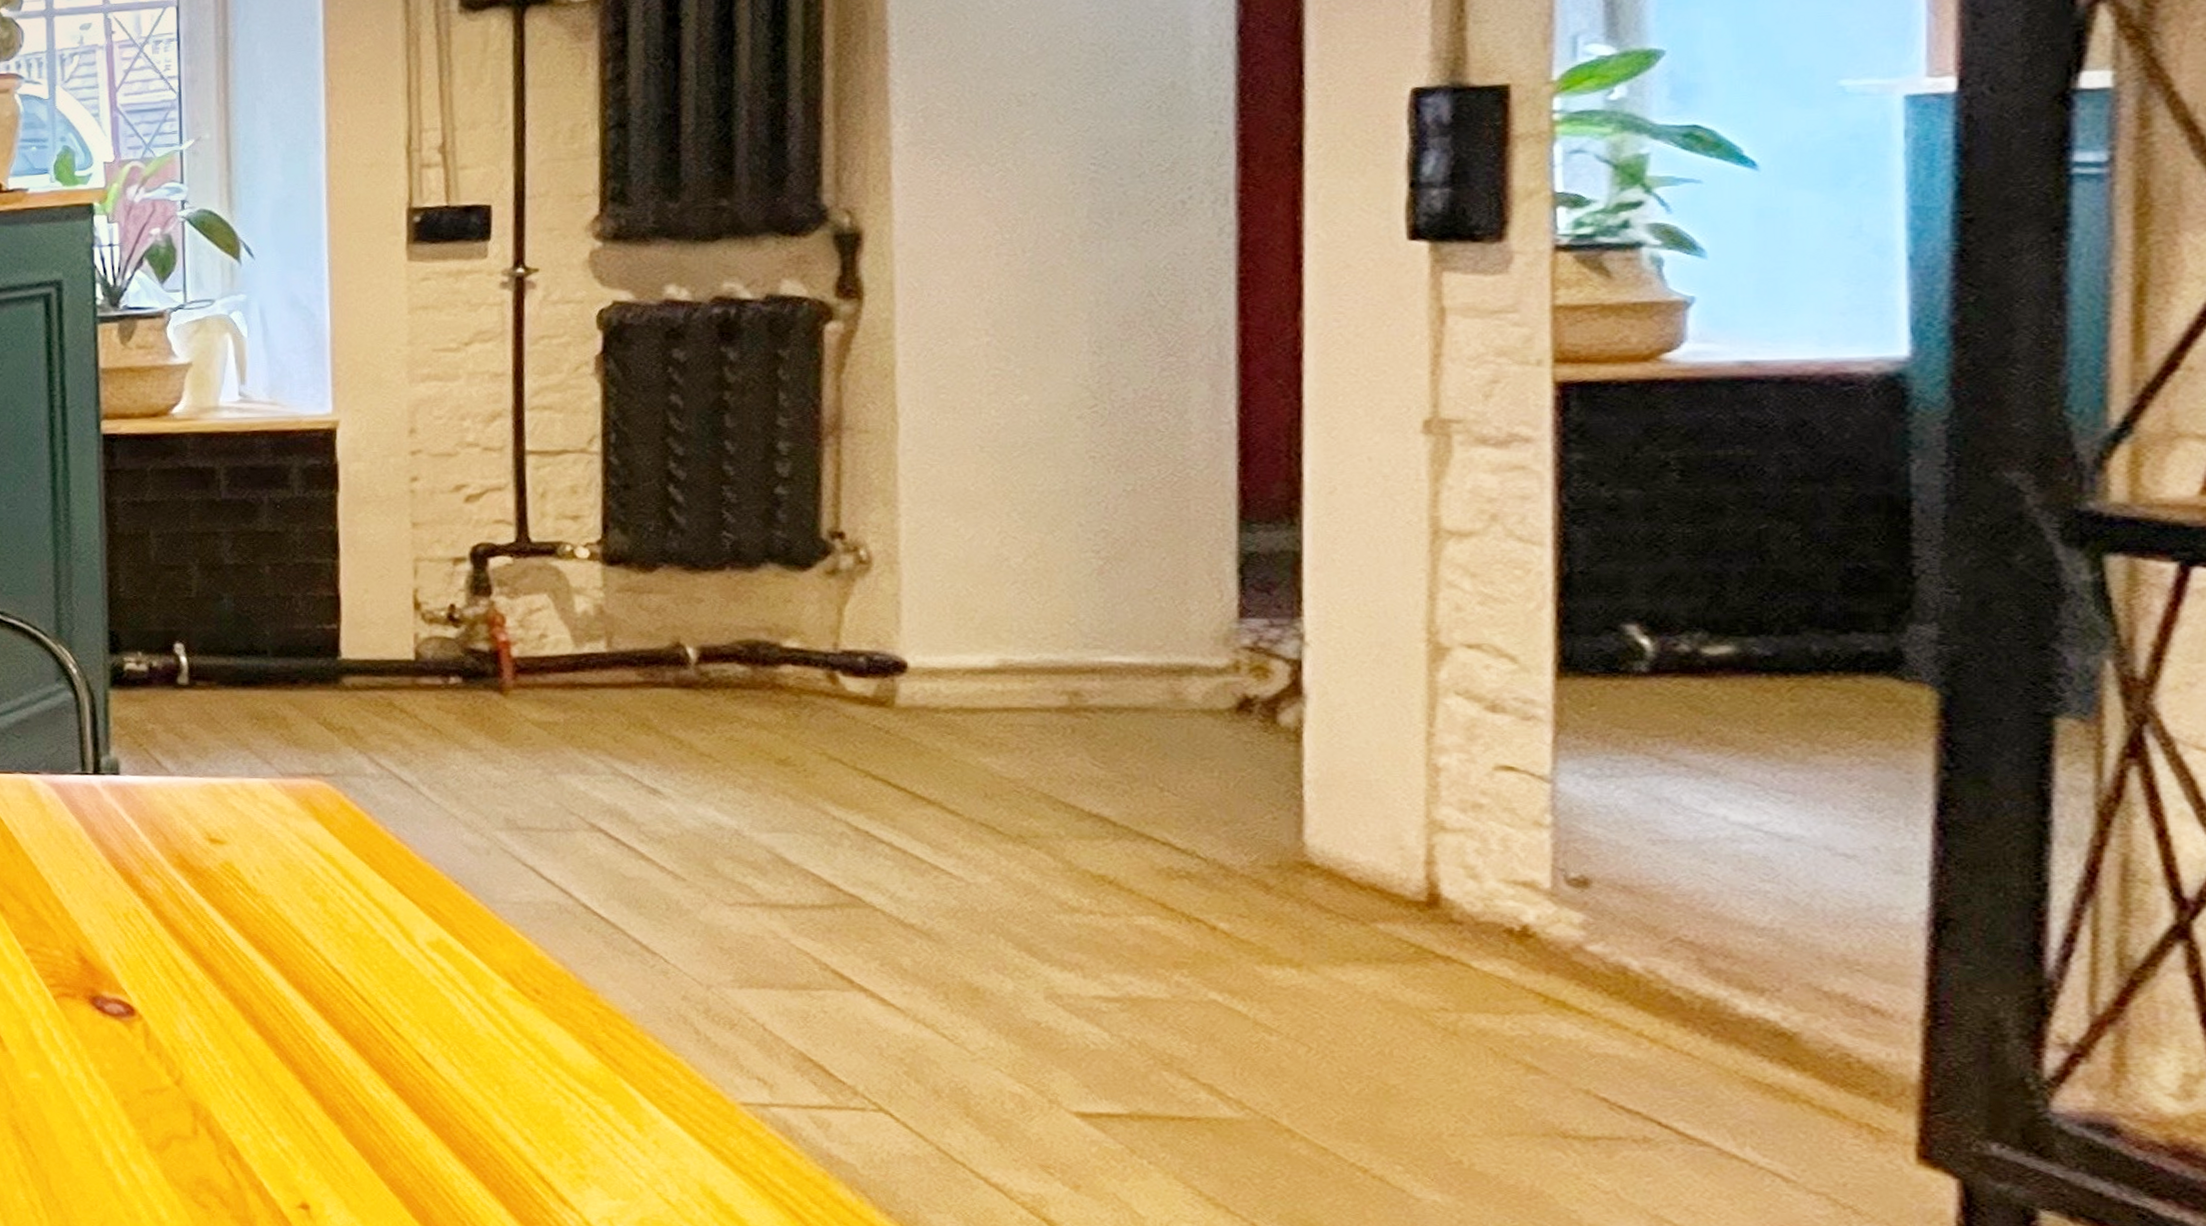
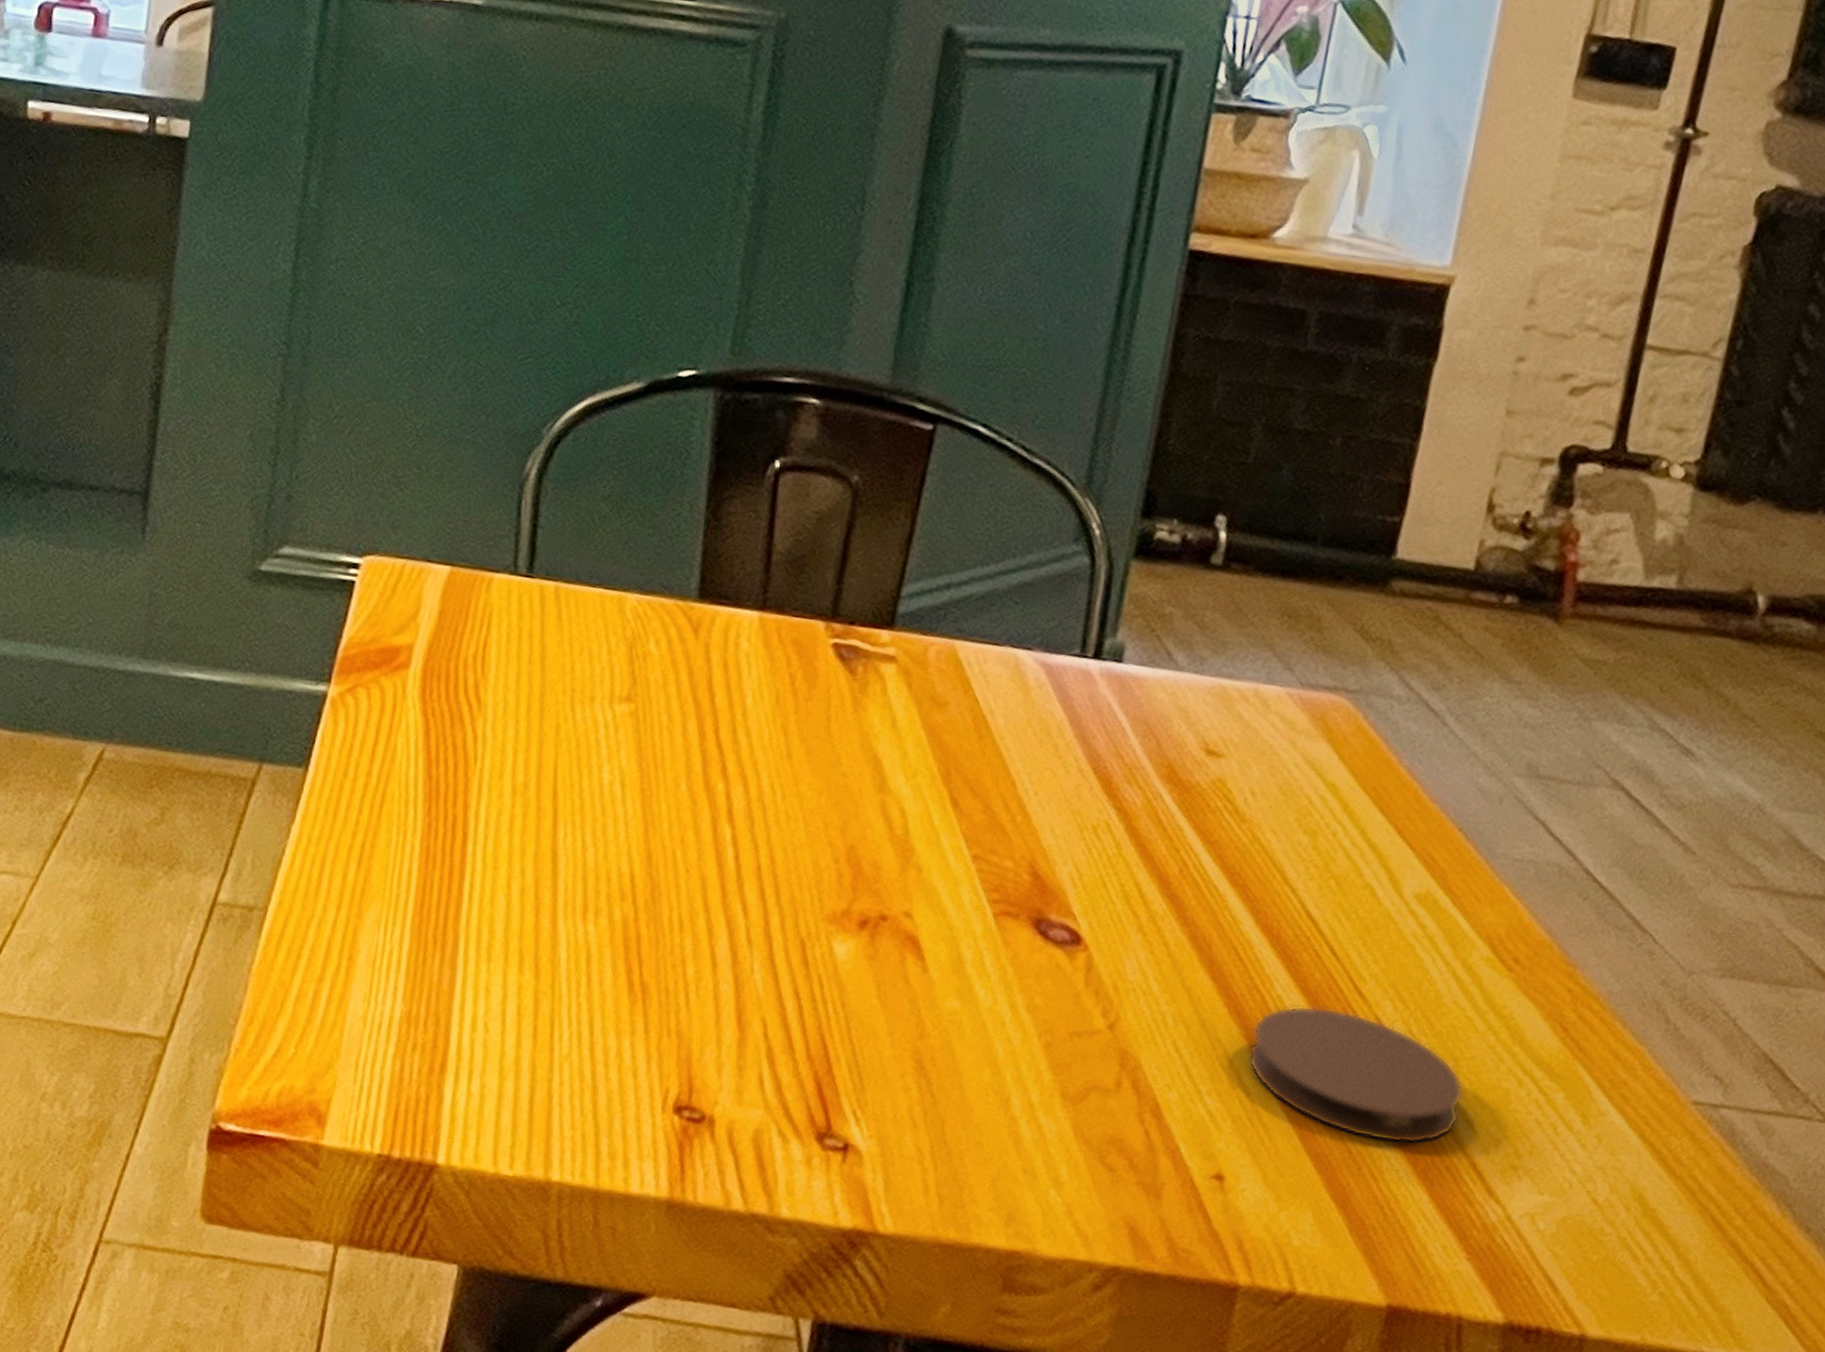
coaster: none [306,1049,518,1163] -> present [1248,1005,1465,1144]

